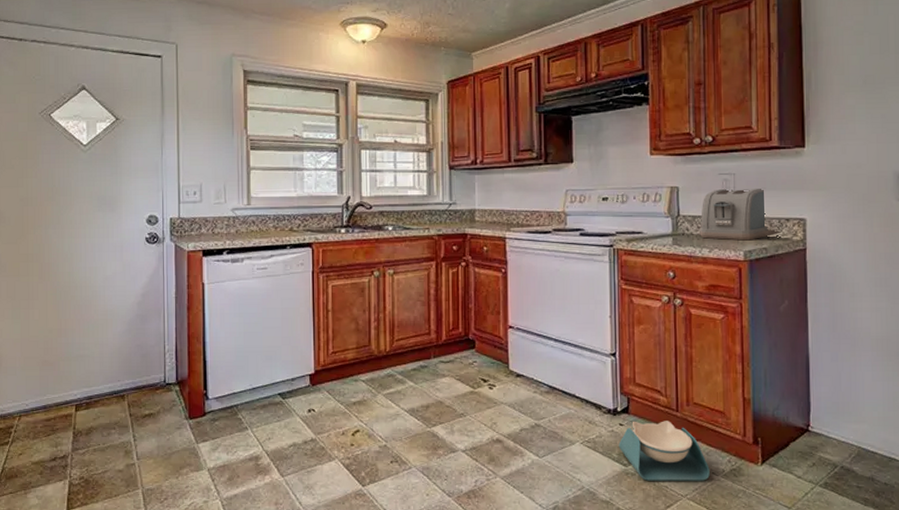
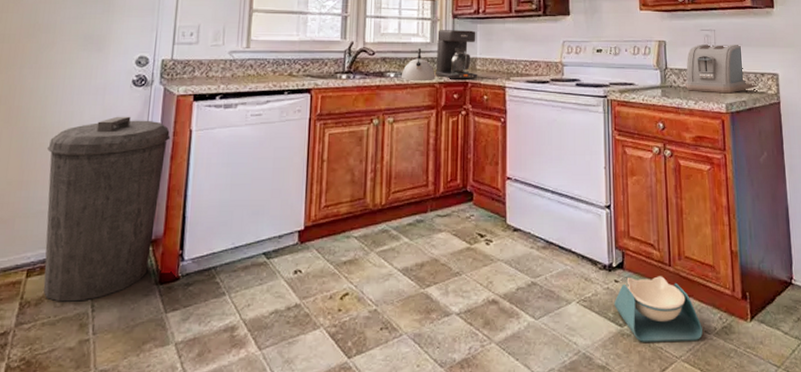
trash can: none [79,271,185,432] -> present [43,116,171,302]
kettle: none [399,200,434,234] -> present [401,48,435,81]
coffee maker: none [434,181,477,231] -> present [435,30,478,79]

